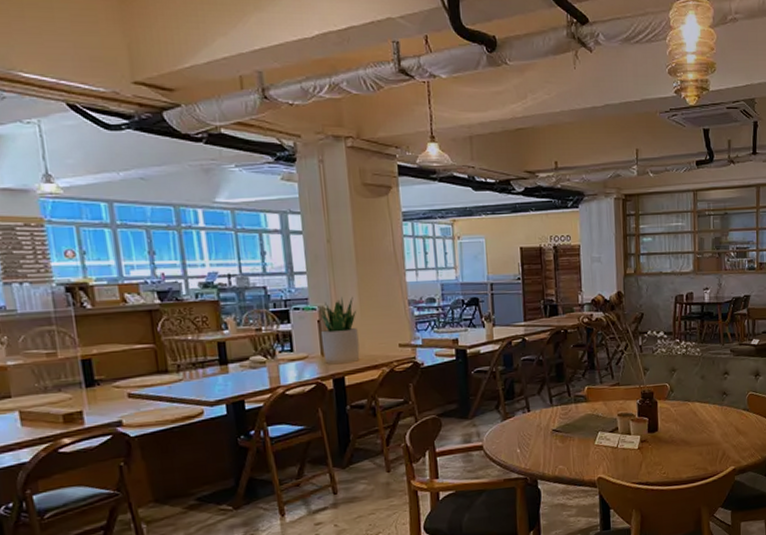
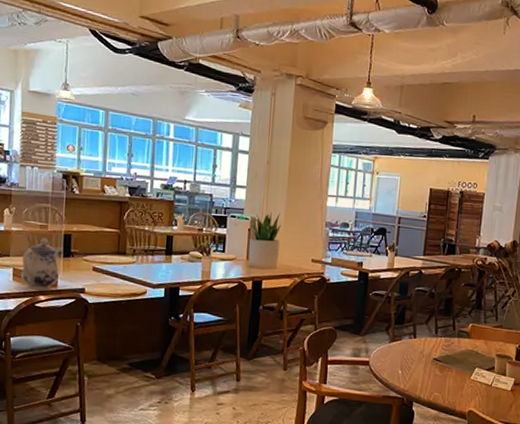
teapot: none [29,367,84,435] -> present [21,237,60,292]

